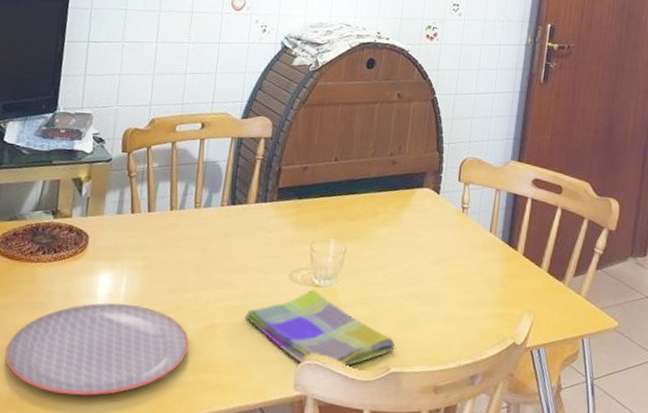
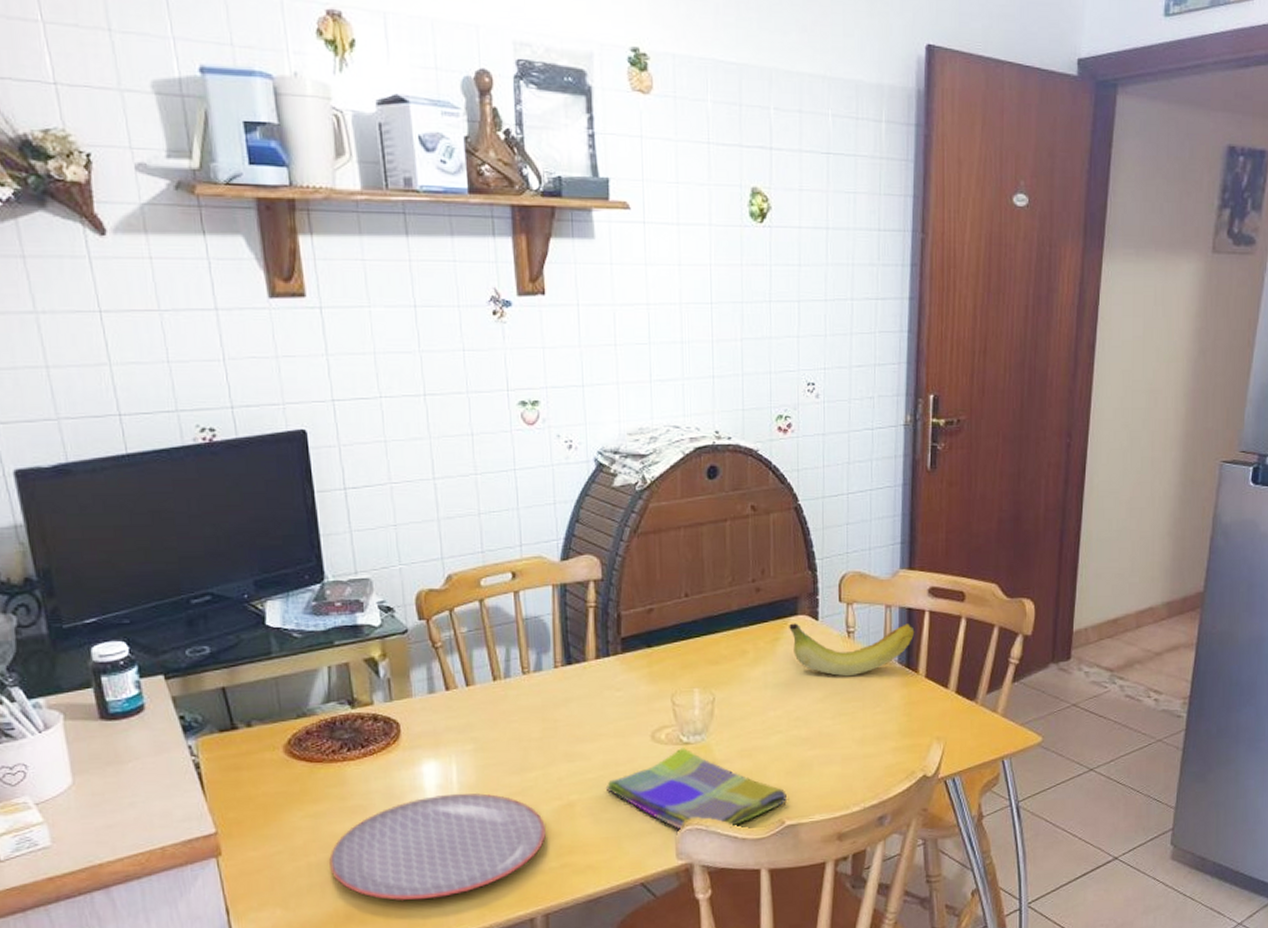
fruit: none [415,194,518,246] -> present [789,623,915,677]

